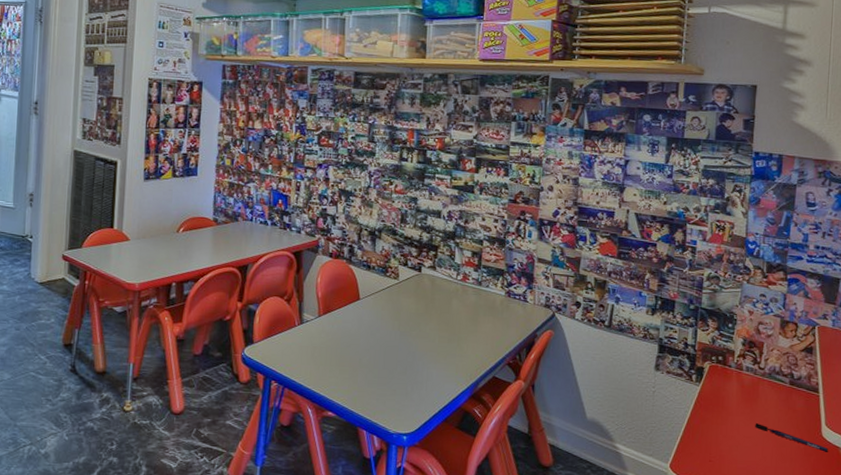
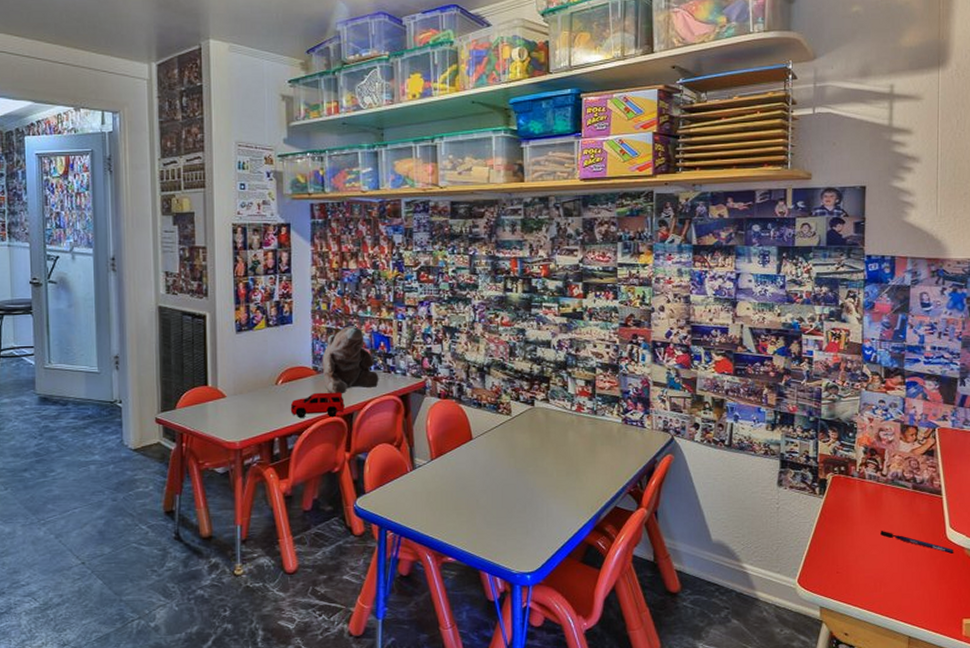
toy car: none [189,242,241,267] -> present [290,392,345,419]
stuffed animal: none [222,182,275,245] -> present [322,326,379,393]

